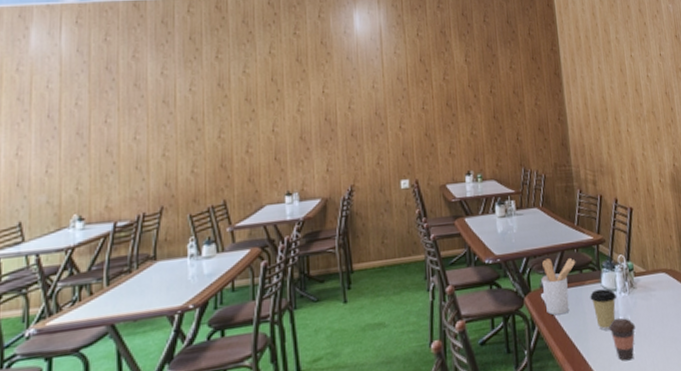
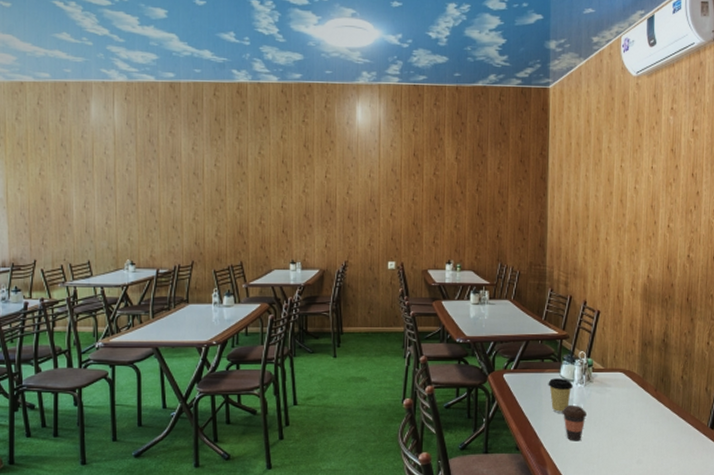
utensil holder: present [541,258,576,316] -> none [505,345,539,394]

